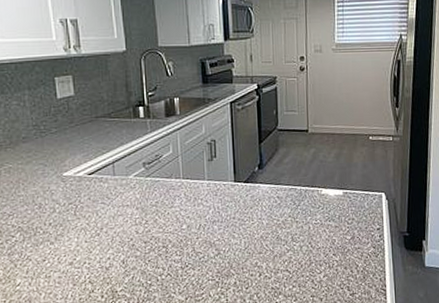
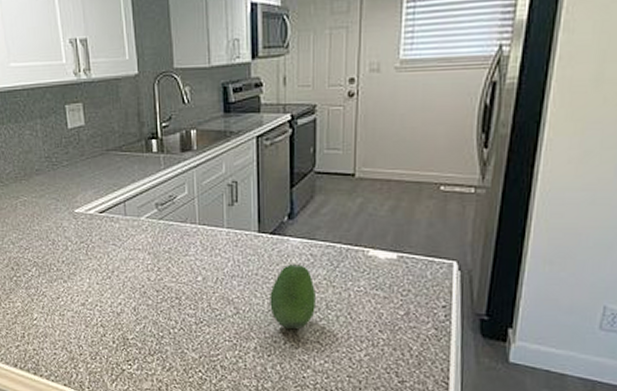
fruit: none [246,206,283,262] -> present [270,264,315,329]

